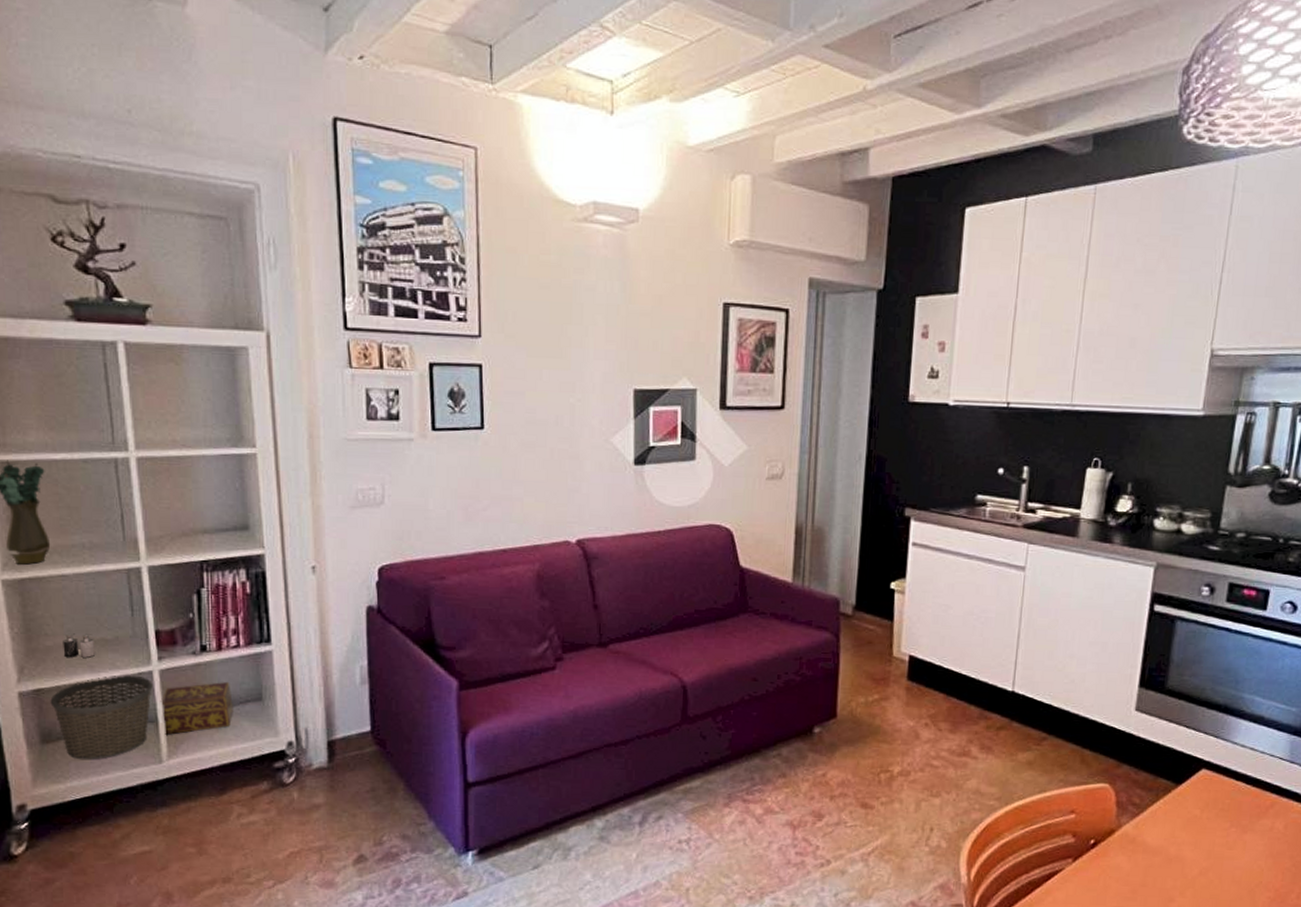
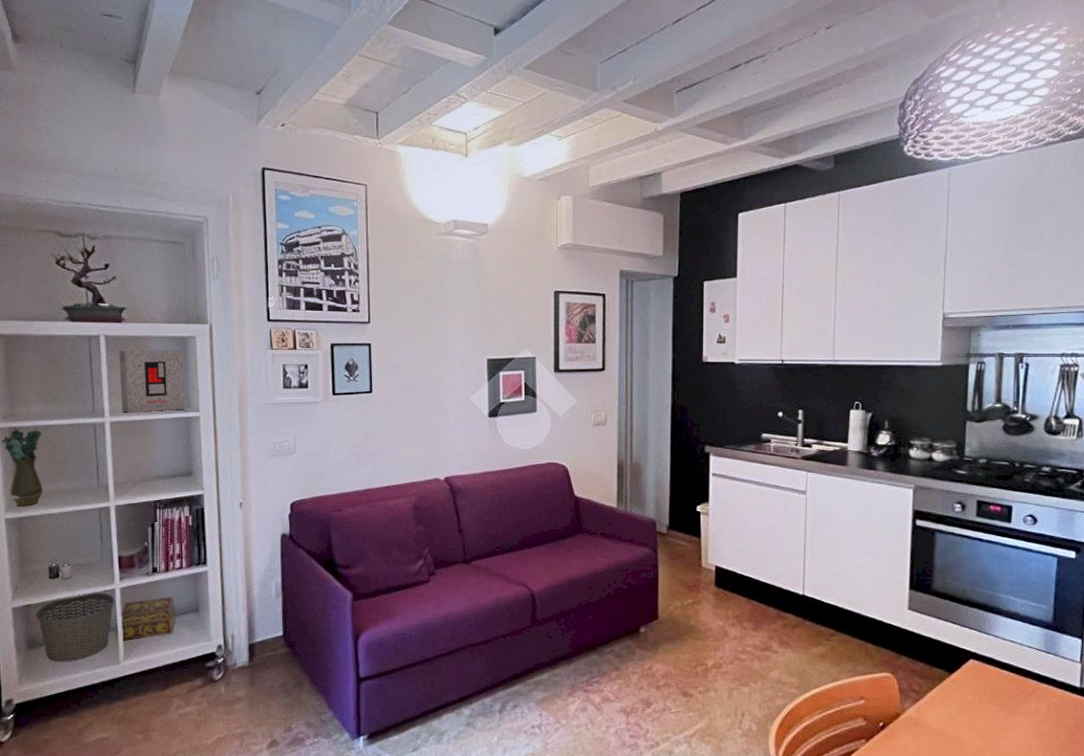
decorative box: none [144,362,237,447] -> present [119,350,185,413]

